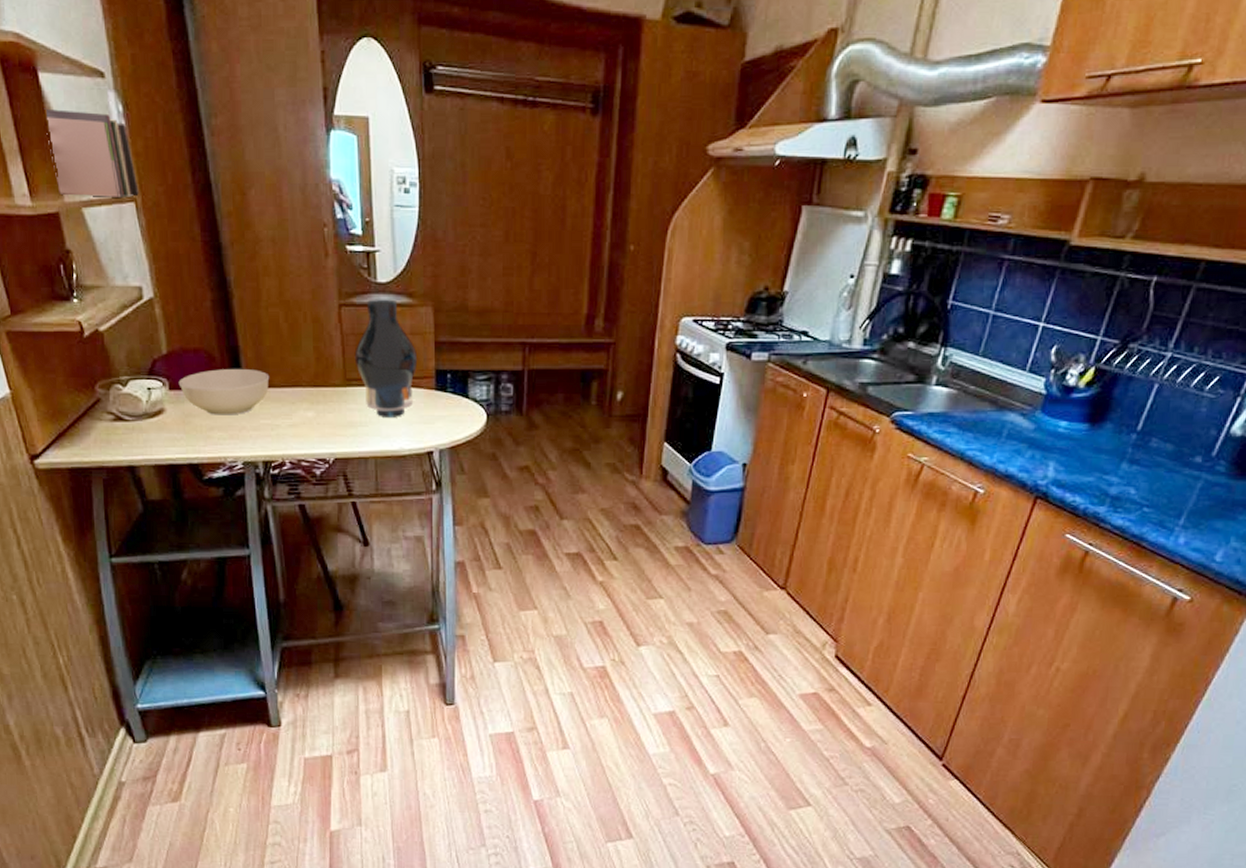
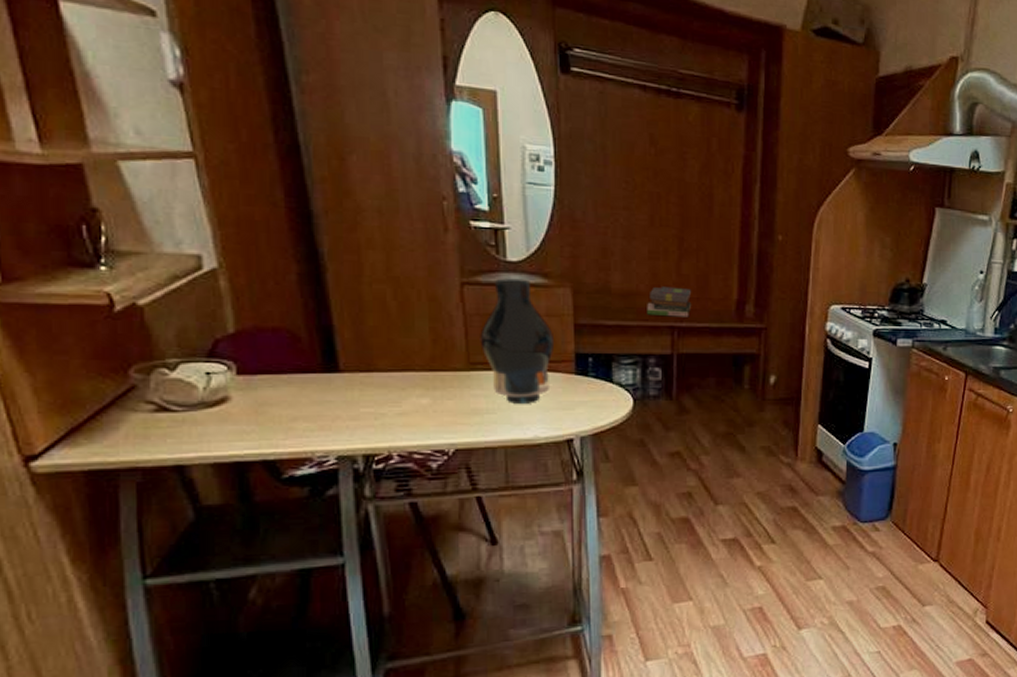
books: present [44,108,139,197] -> none [65,42,201,153]
bowl: present [178,368,270,415] -> none [250,350,373,403]
books: none [501,302,543,333] -> present [647,286,692,317]

